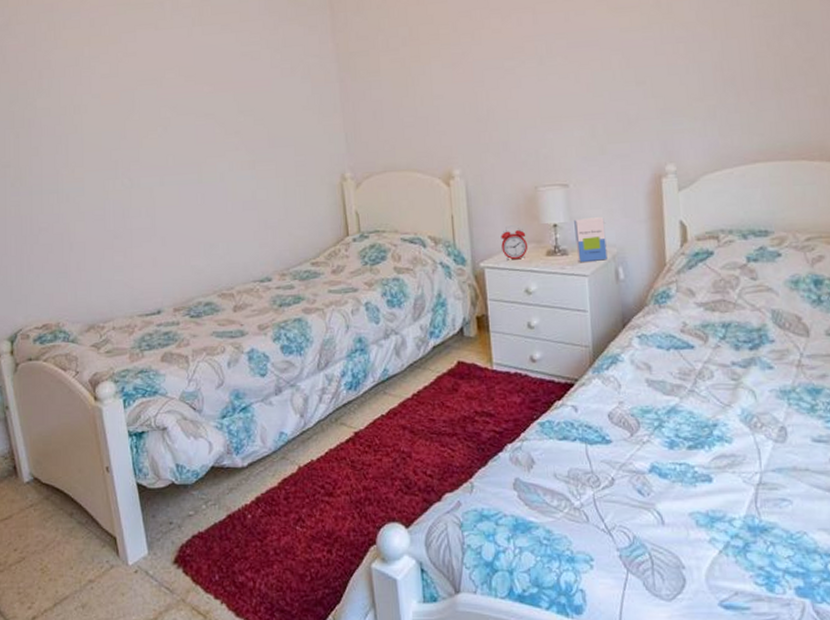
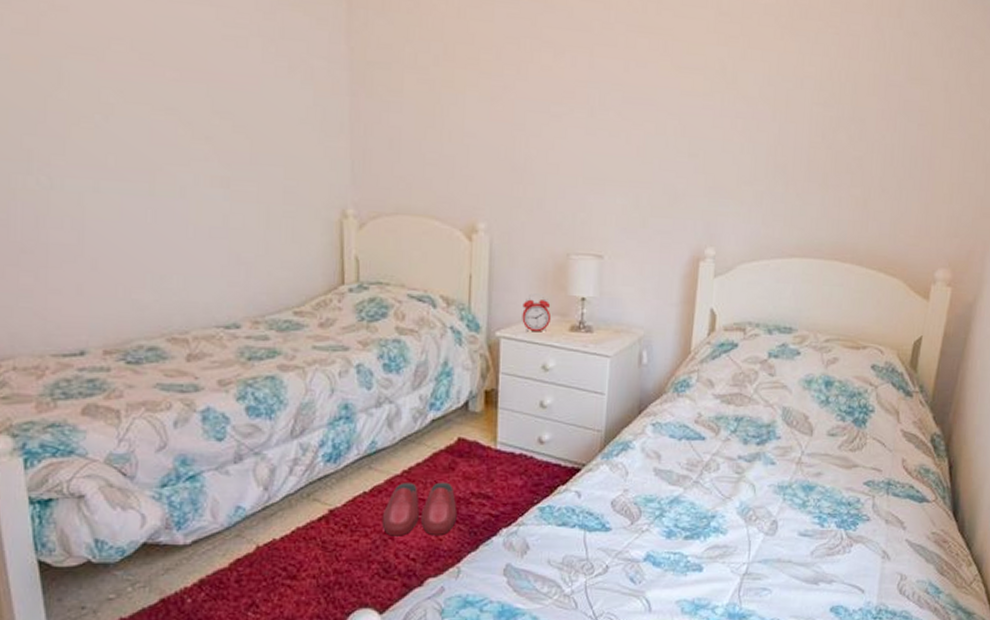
slippers: none [399,403,465,455] -> present [382,482,457,536]
book: present [574,217,608,263] -> none [602,294,636,343]

